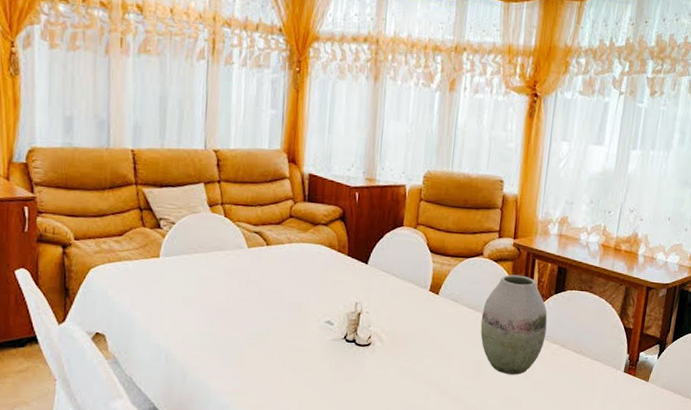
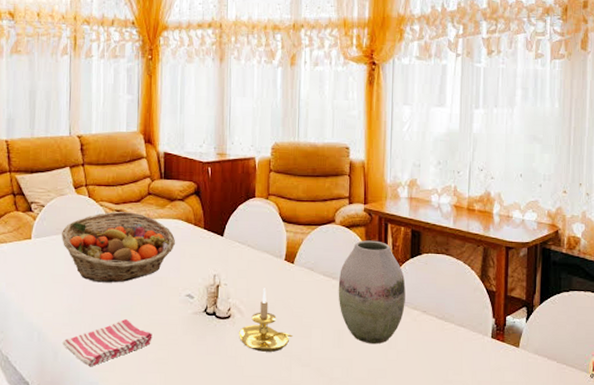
fruit basket: none [192,233,318,307] -> present [61,211,176,283]
dish towel: none [192,342,289,390] -> present [63,318,152,367]
candle holder: none [378,317,432,380] -> present [239,288,293,352]

